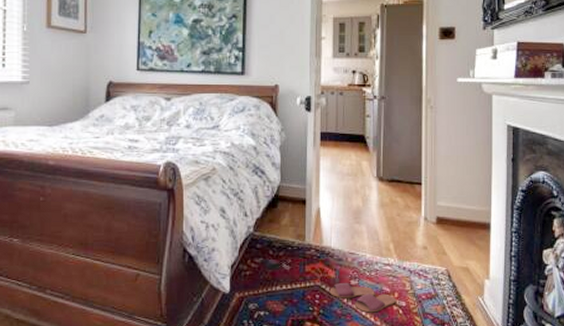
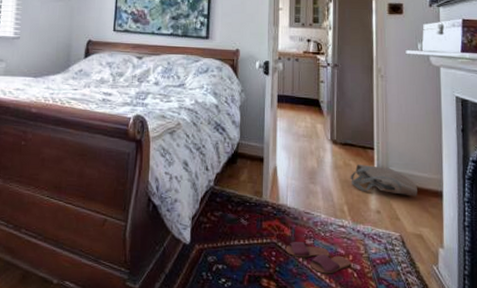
tote bag: none [397,200,465,230] -> present [351,164,417,197]

